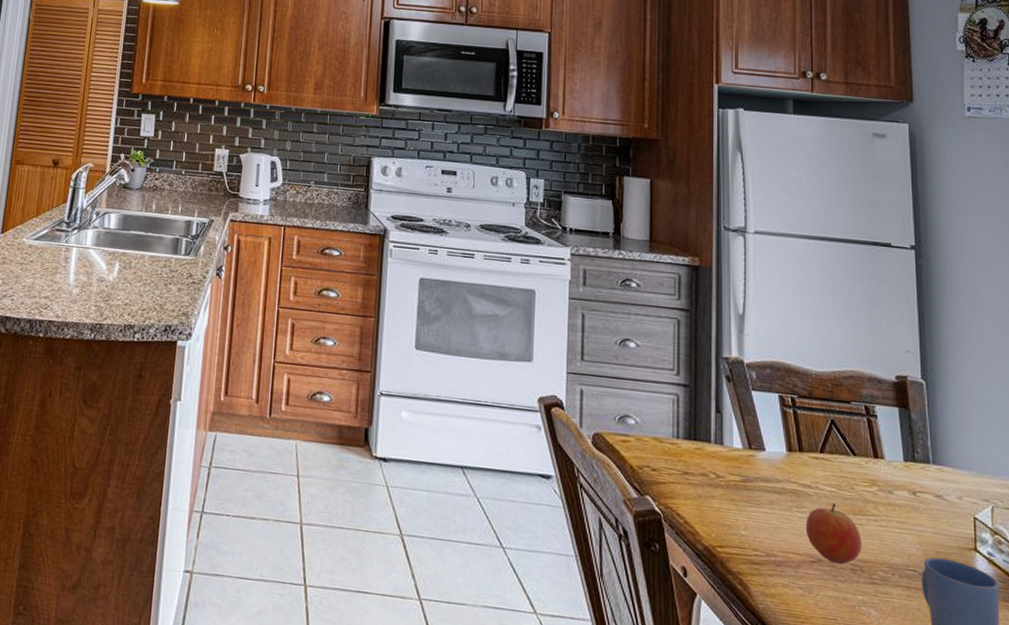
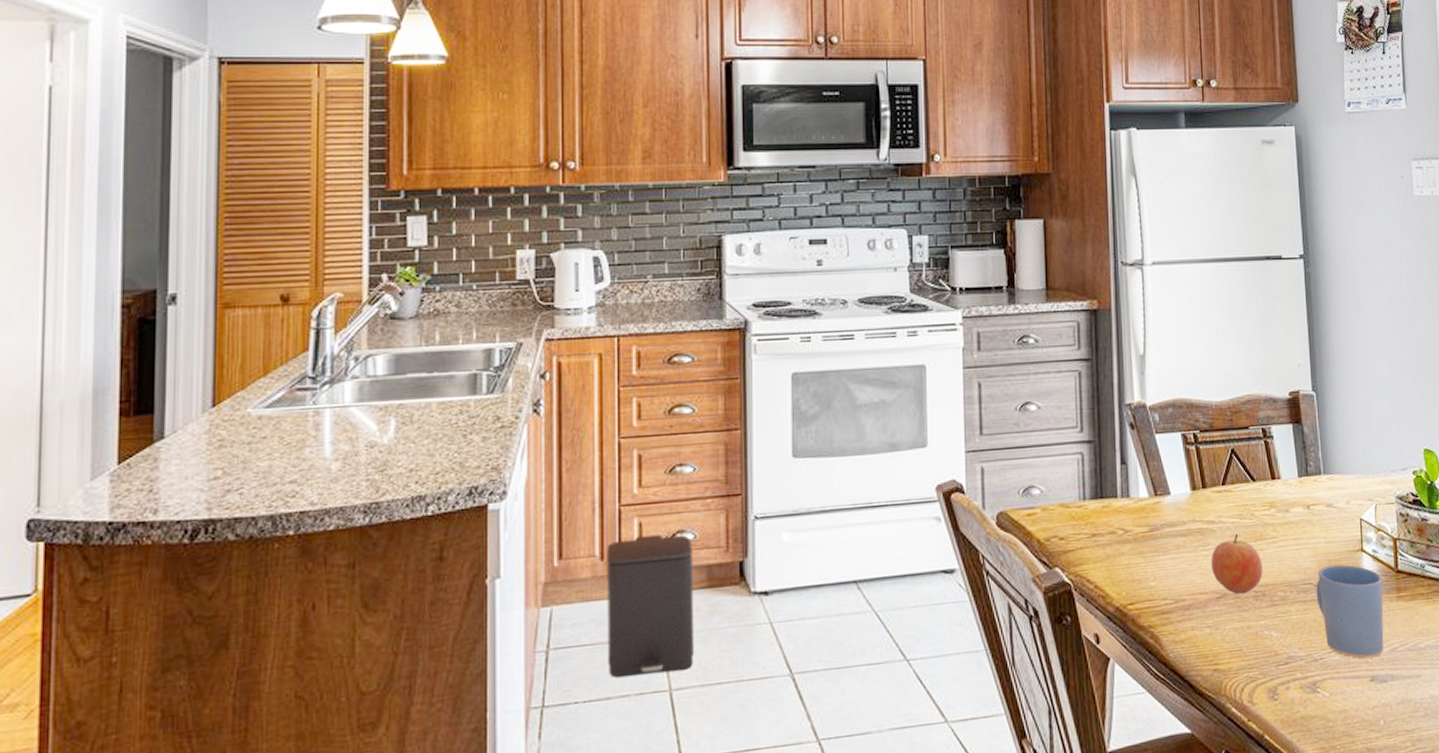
pedal bin: none [254,390,328,509] -> present [607,535,694,677]

